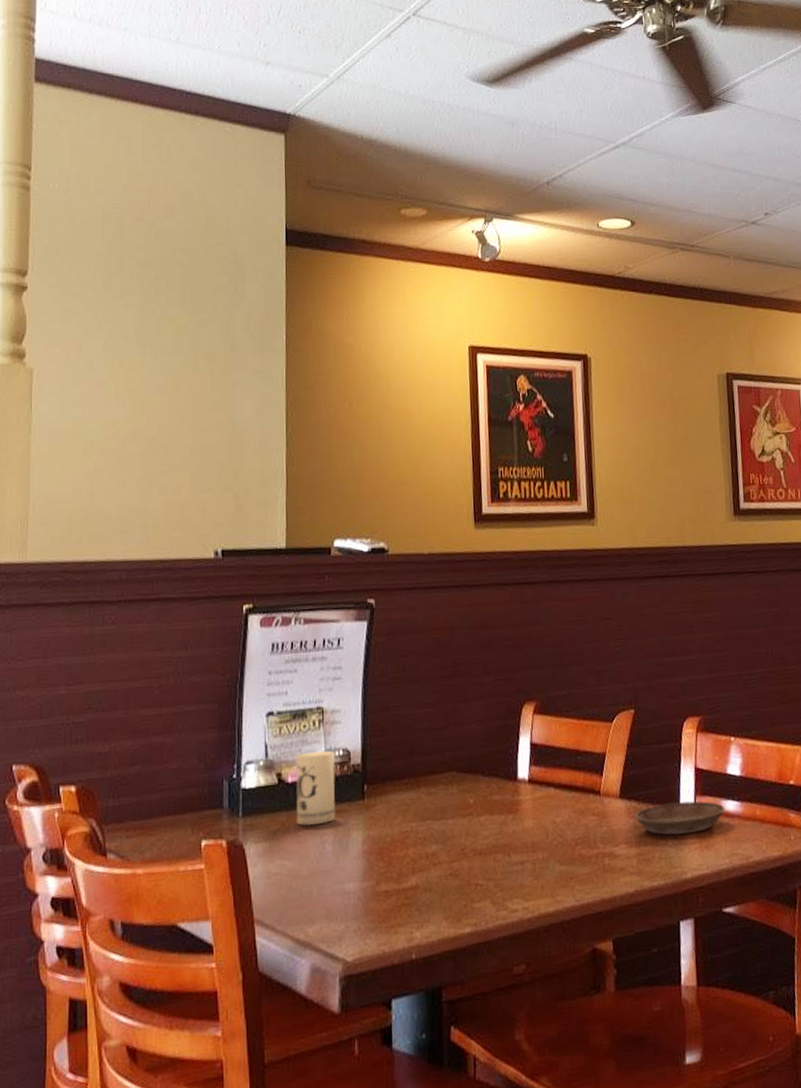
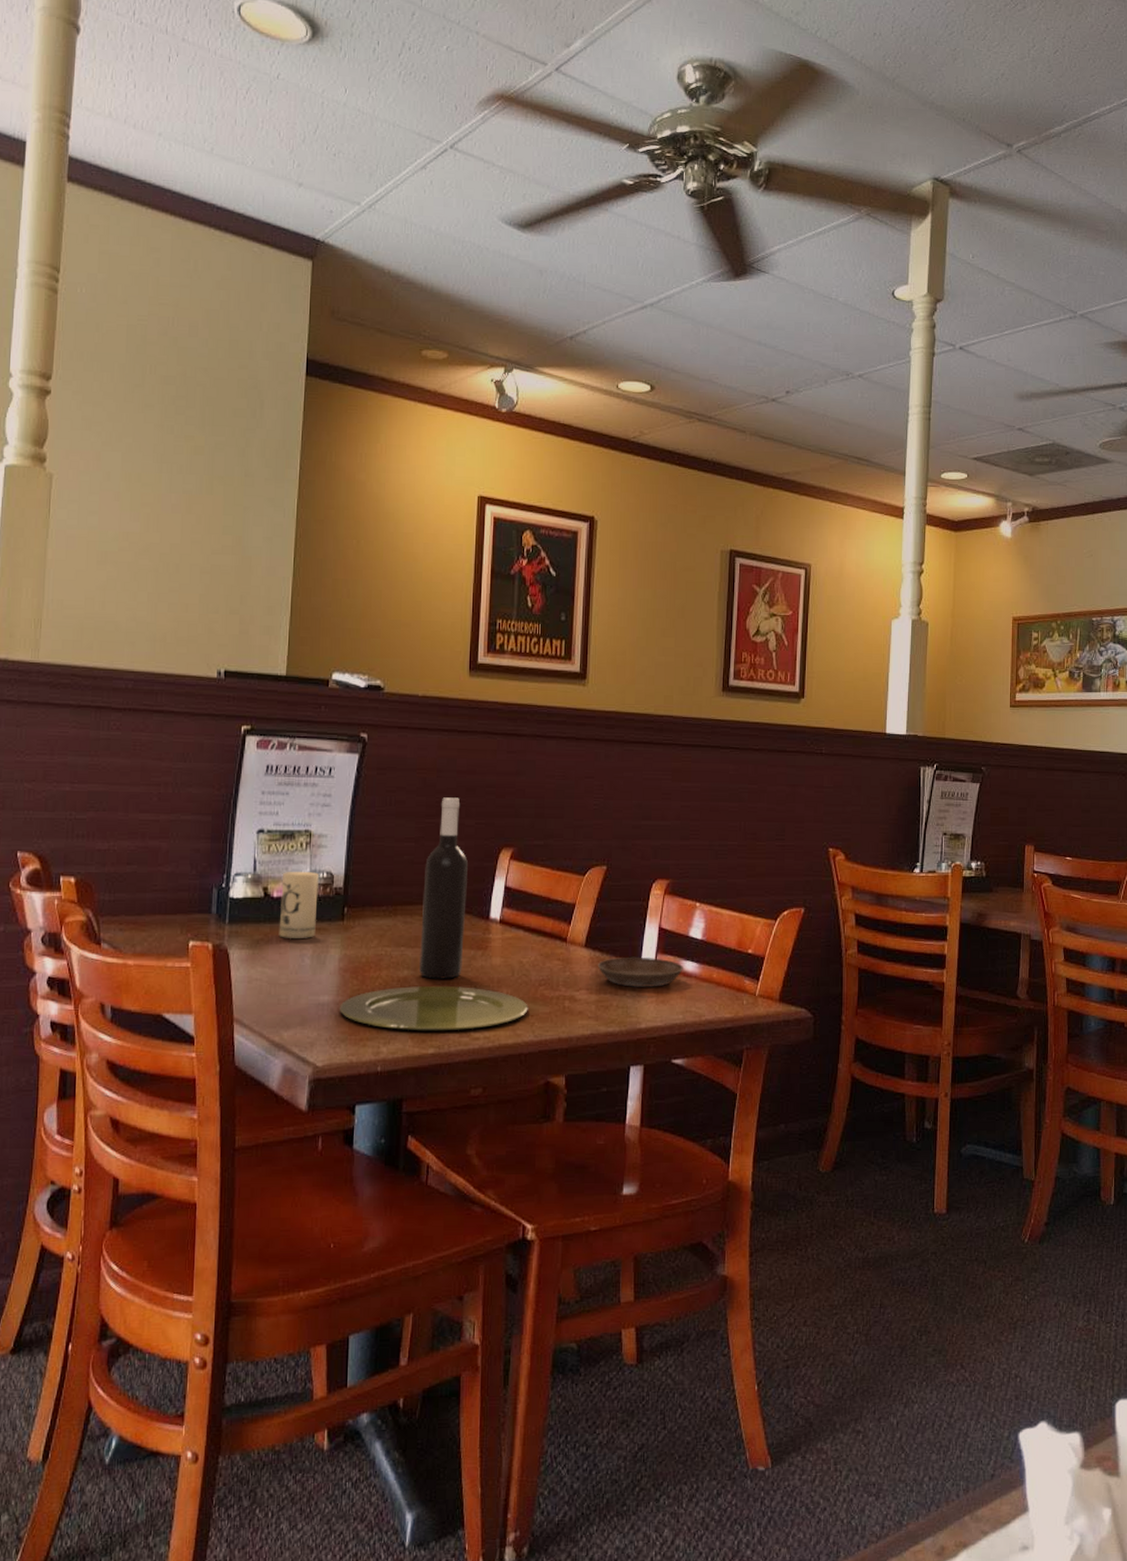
plate: none [367,855,567,911] -> present [340,986,528,1031]
wine bottle: none [445,655,493,851] -> present [419,797,468,979]

